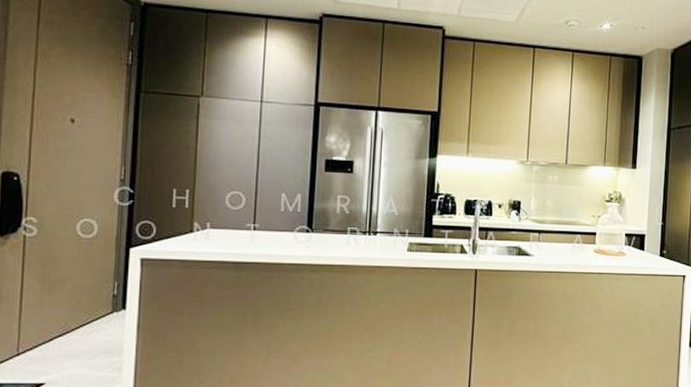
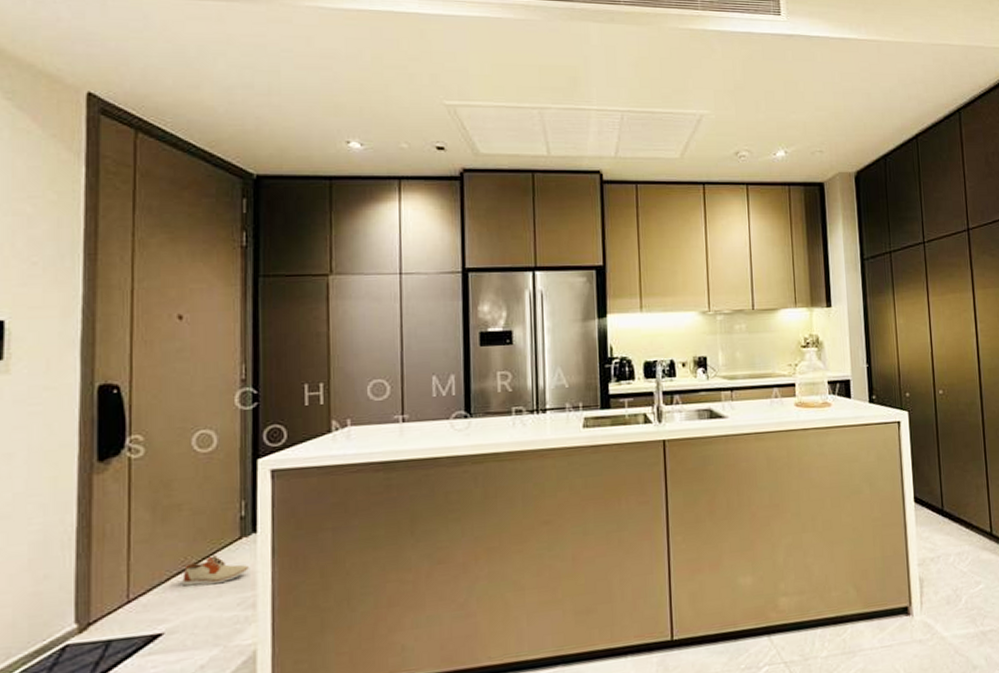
shoe: none [63,324,119,348] -> present [182,555,250,587]

